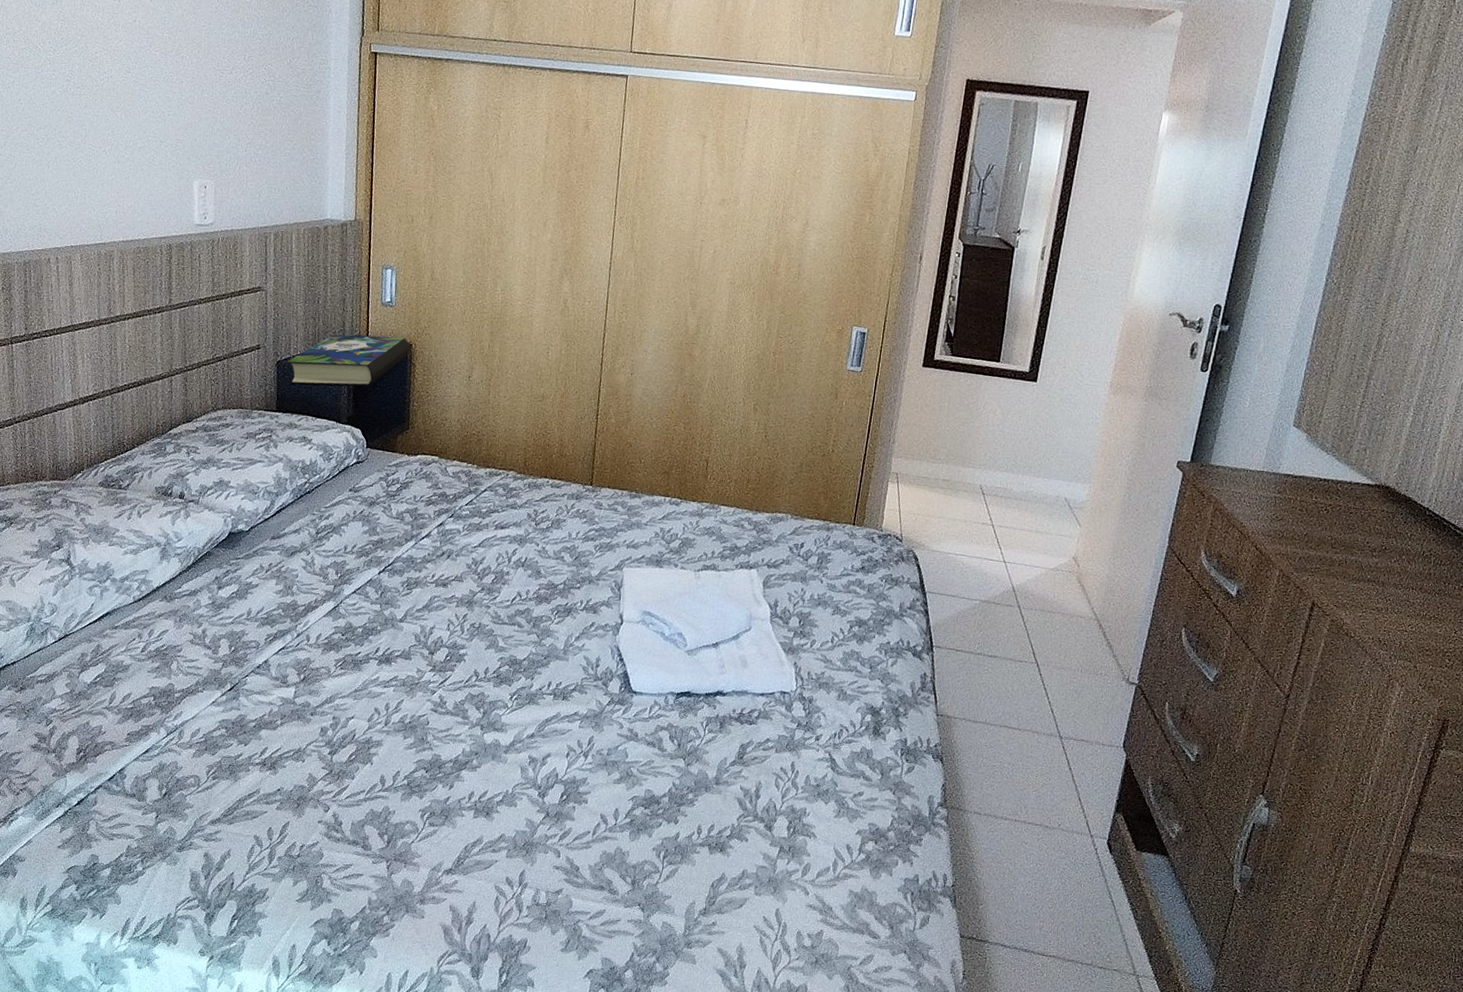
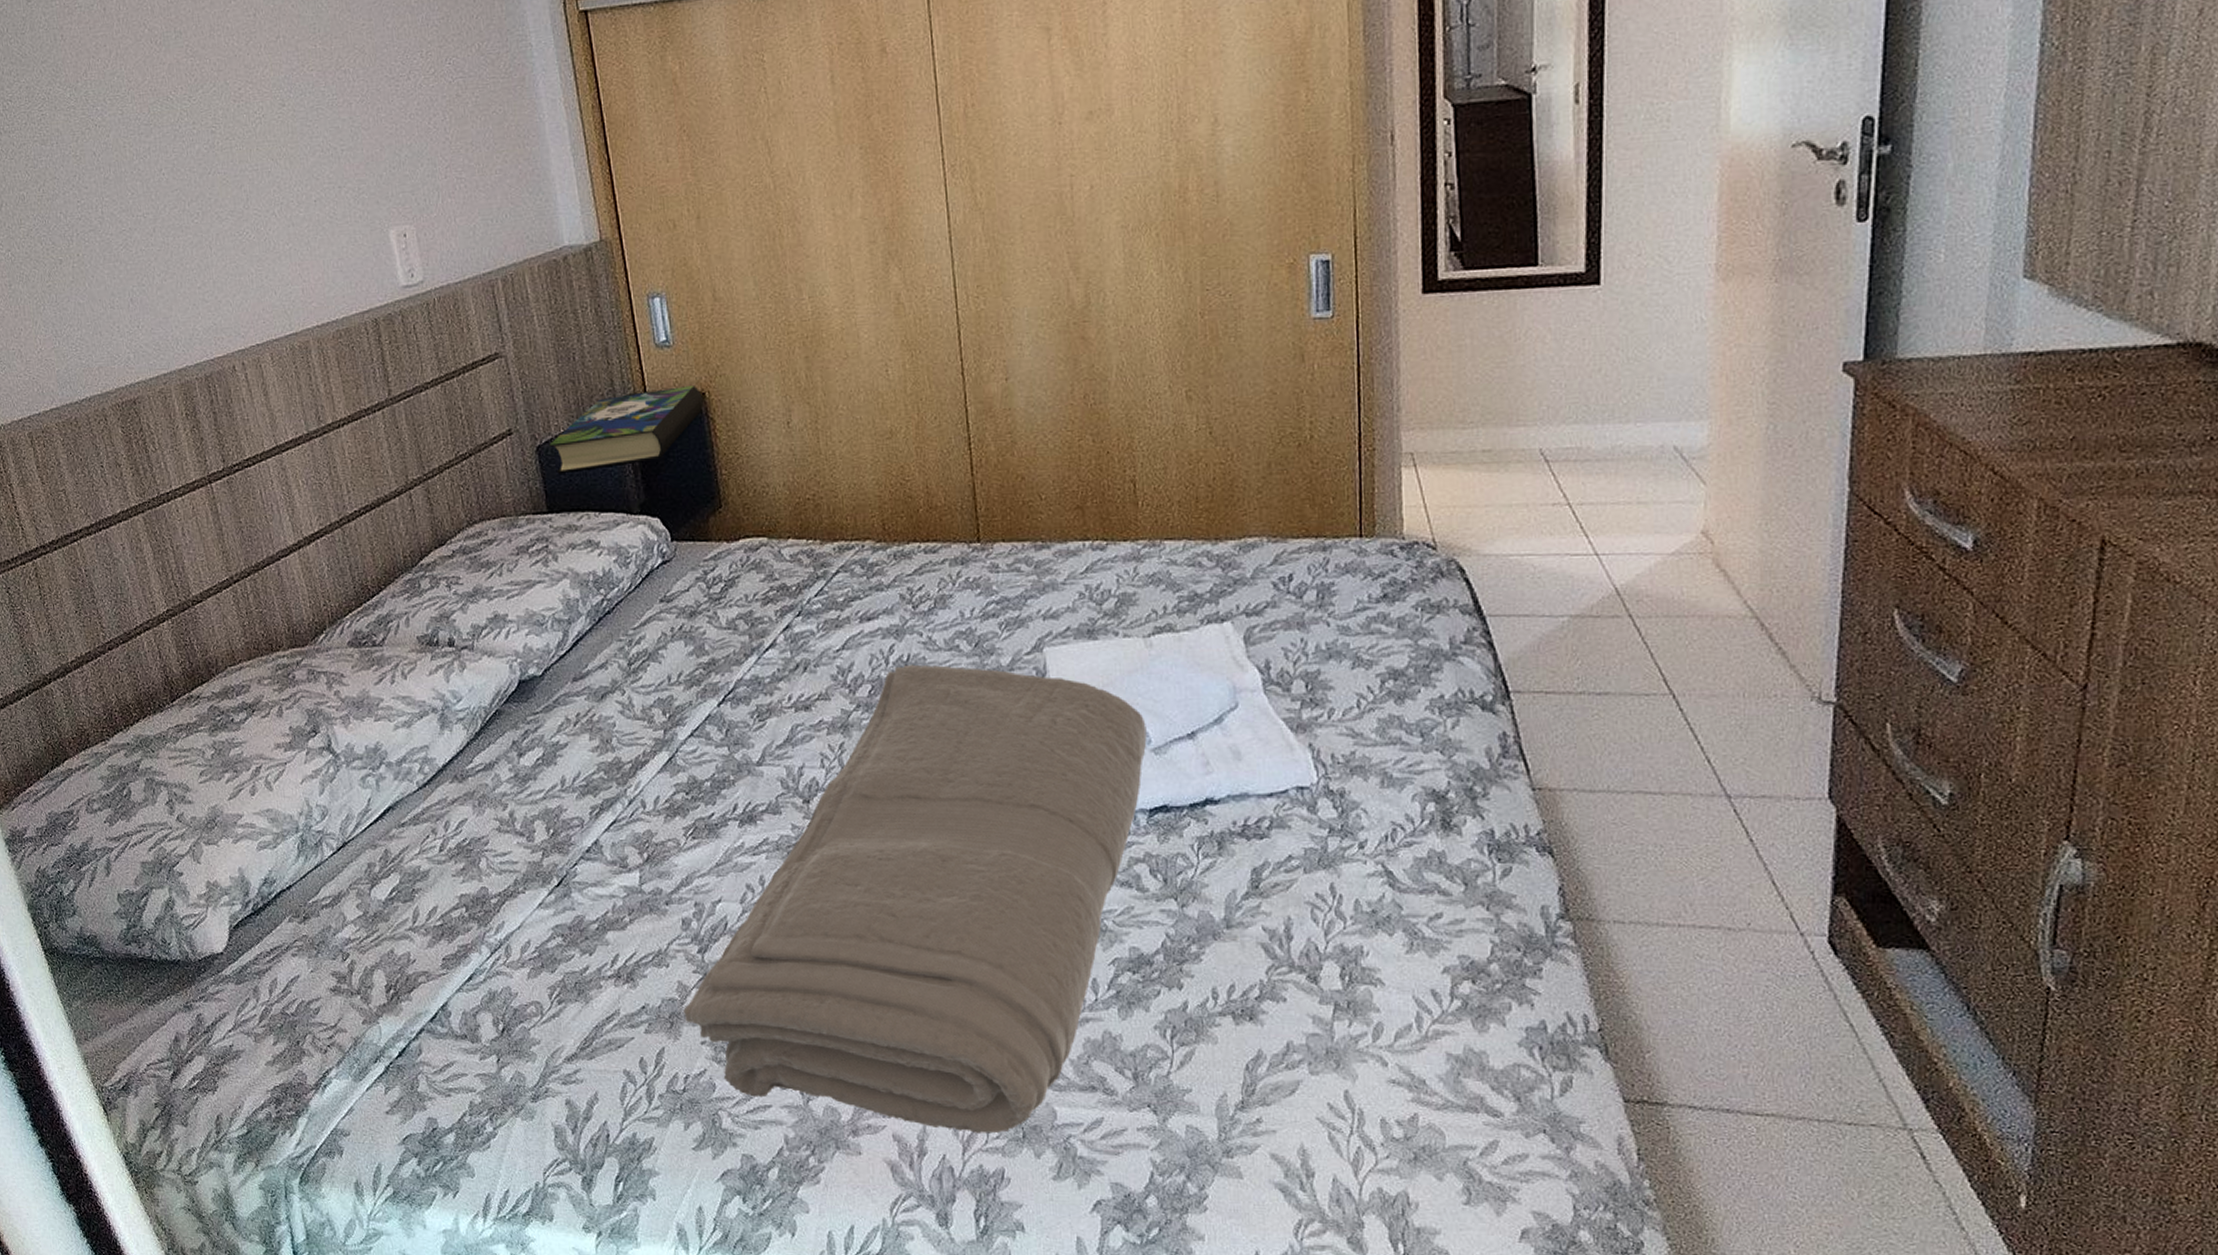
towel: none [309,564,686,913] -> present [683,664,1147,1134]

